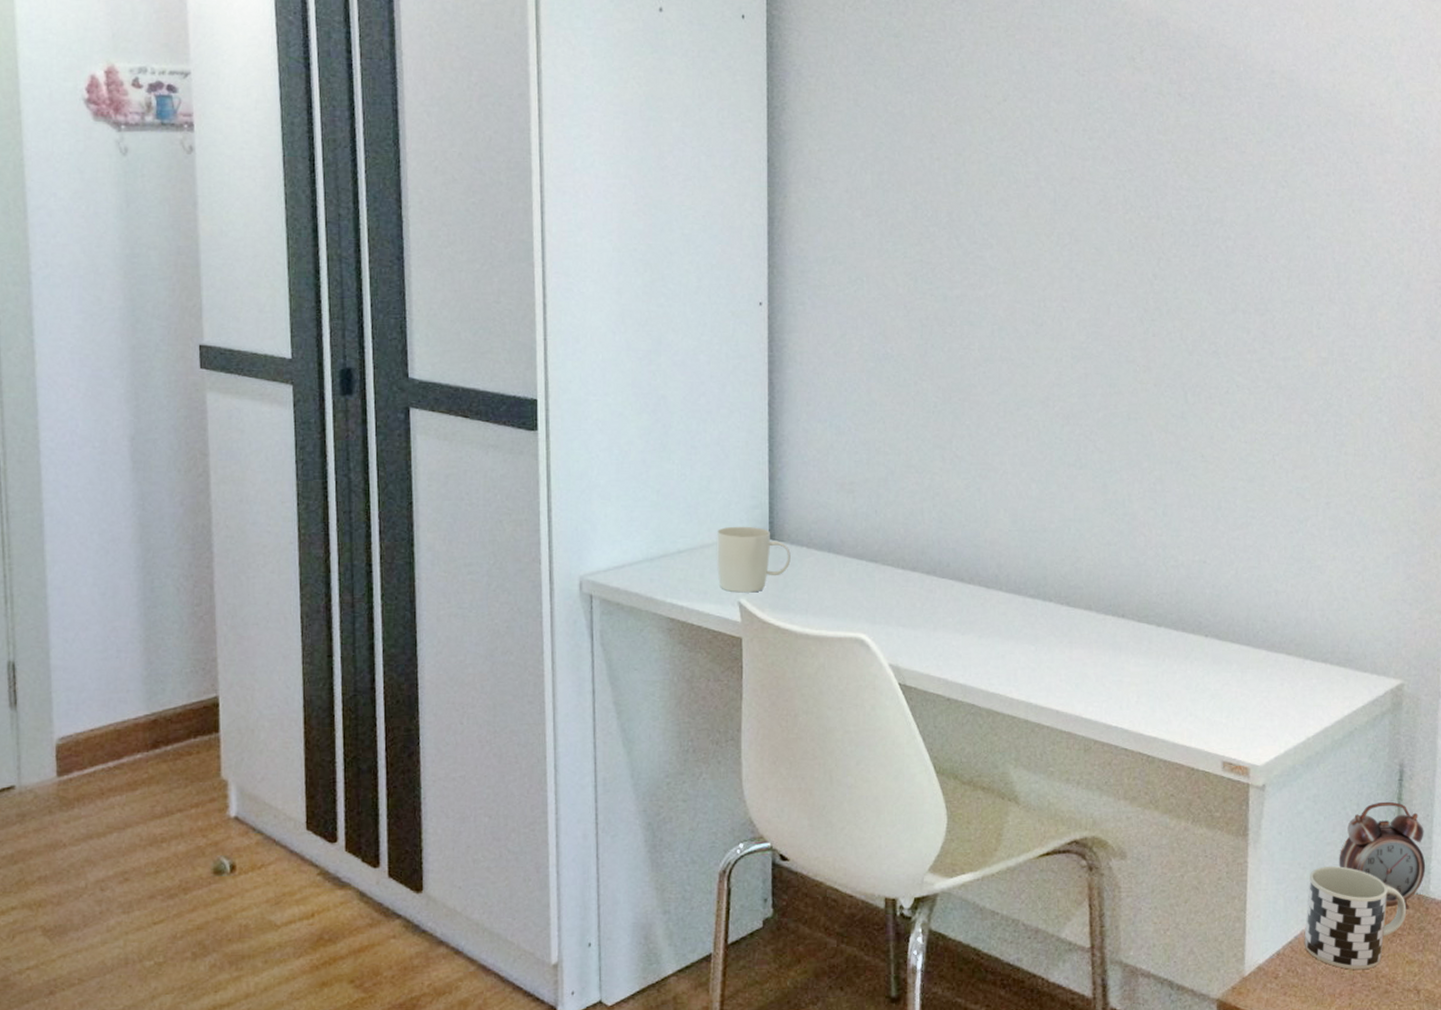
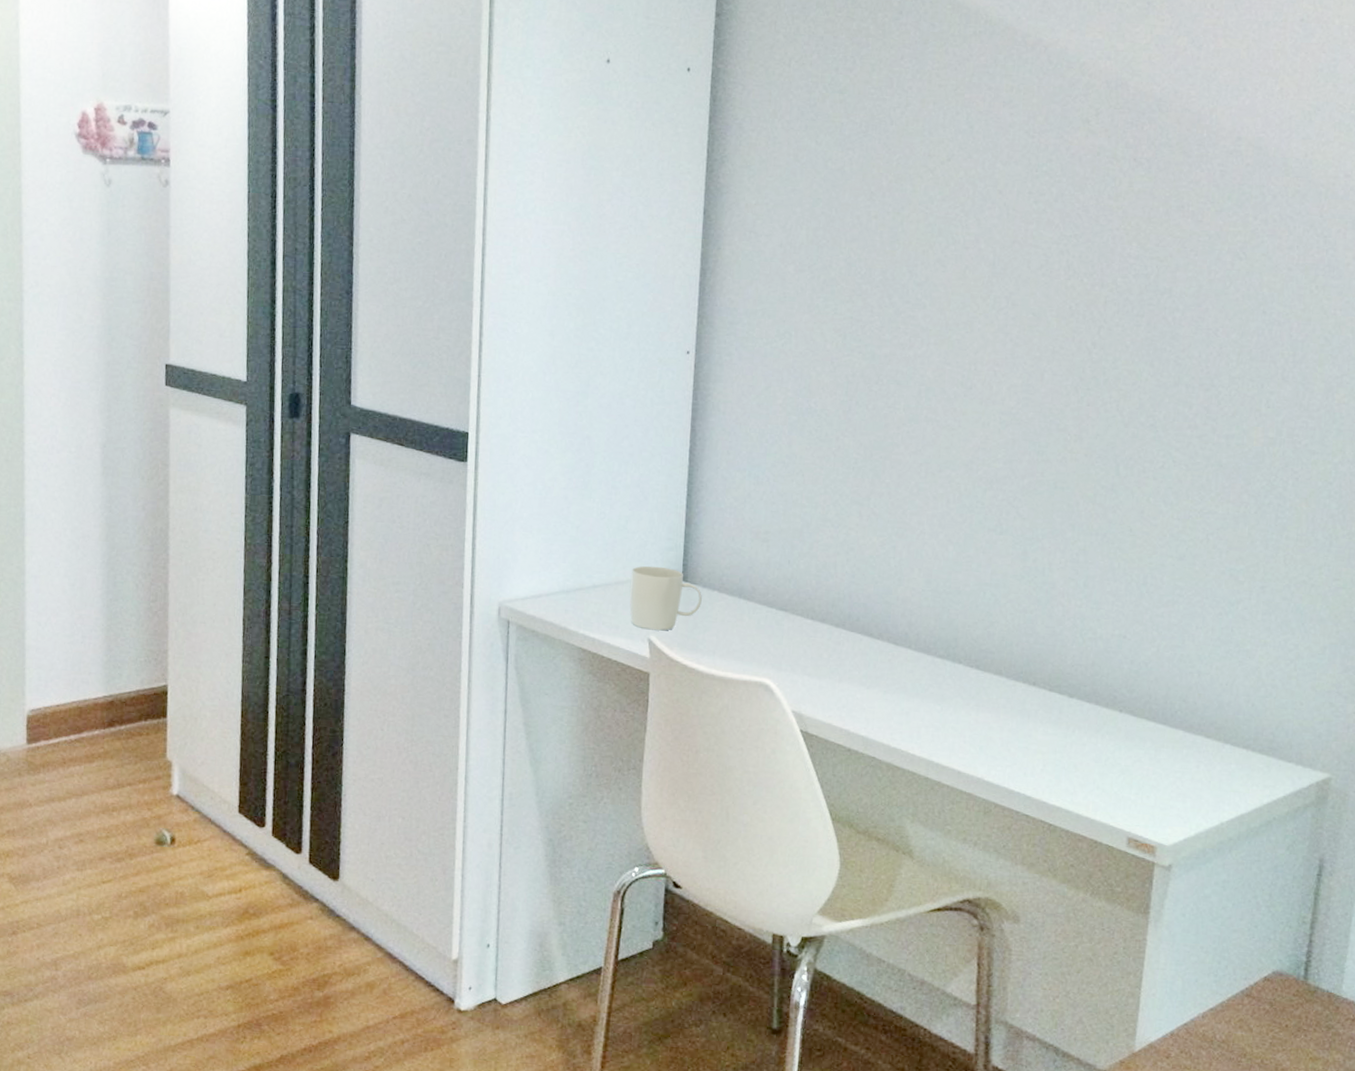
cup: present [1304,866,1407,970] -> none [1200,953,1315,1060]
alarm clock: present [1339,801,1426,909] -> none [1245,894,1341,1006]

